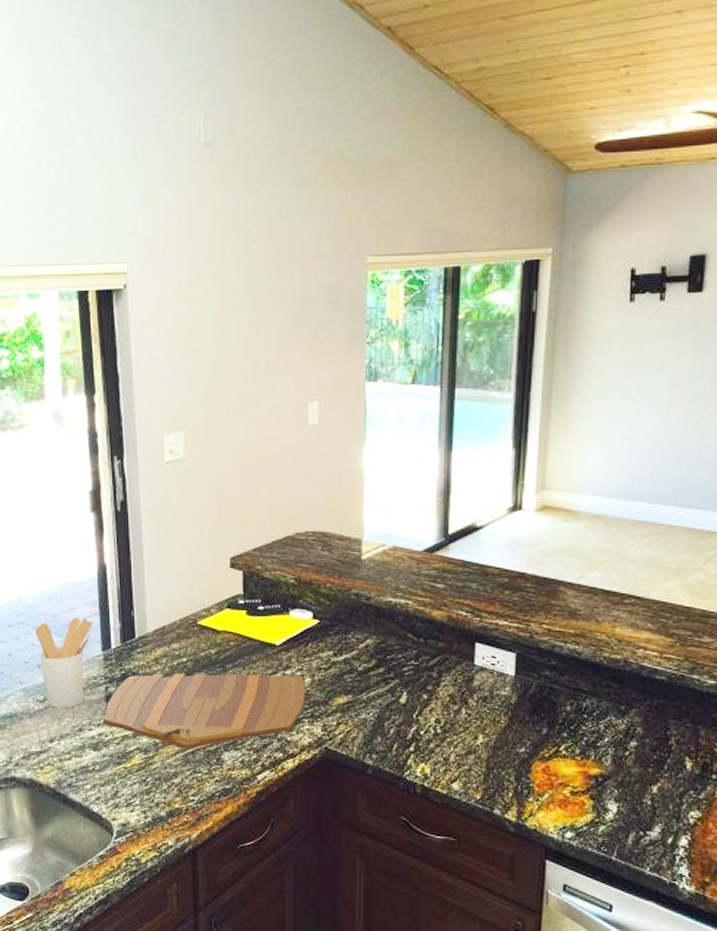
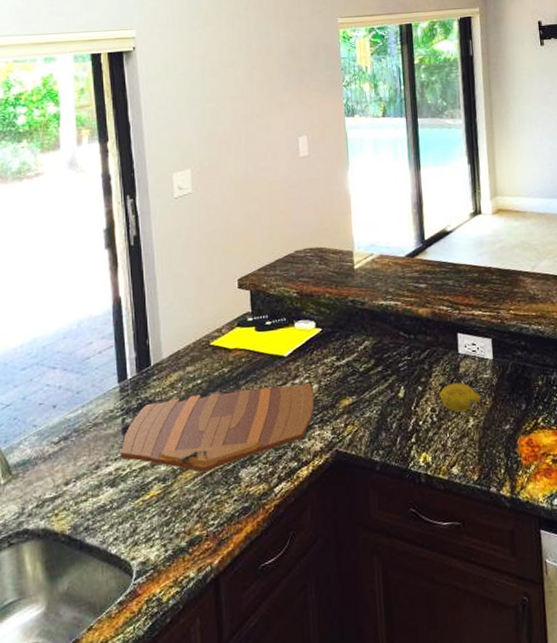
utensil holder: present [35,618,93,709] -> none [50,352,108,448]
fruit: none [446,696,496,727] -> present [439,383,482,412]

